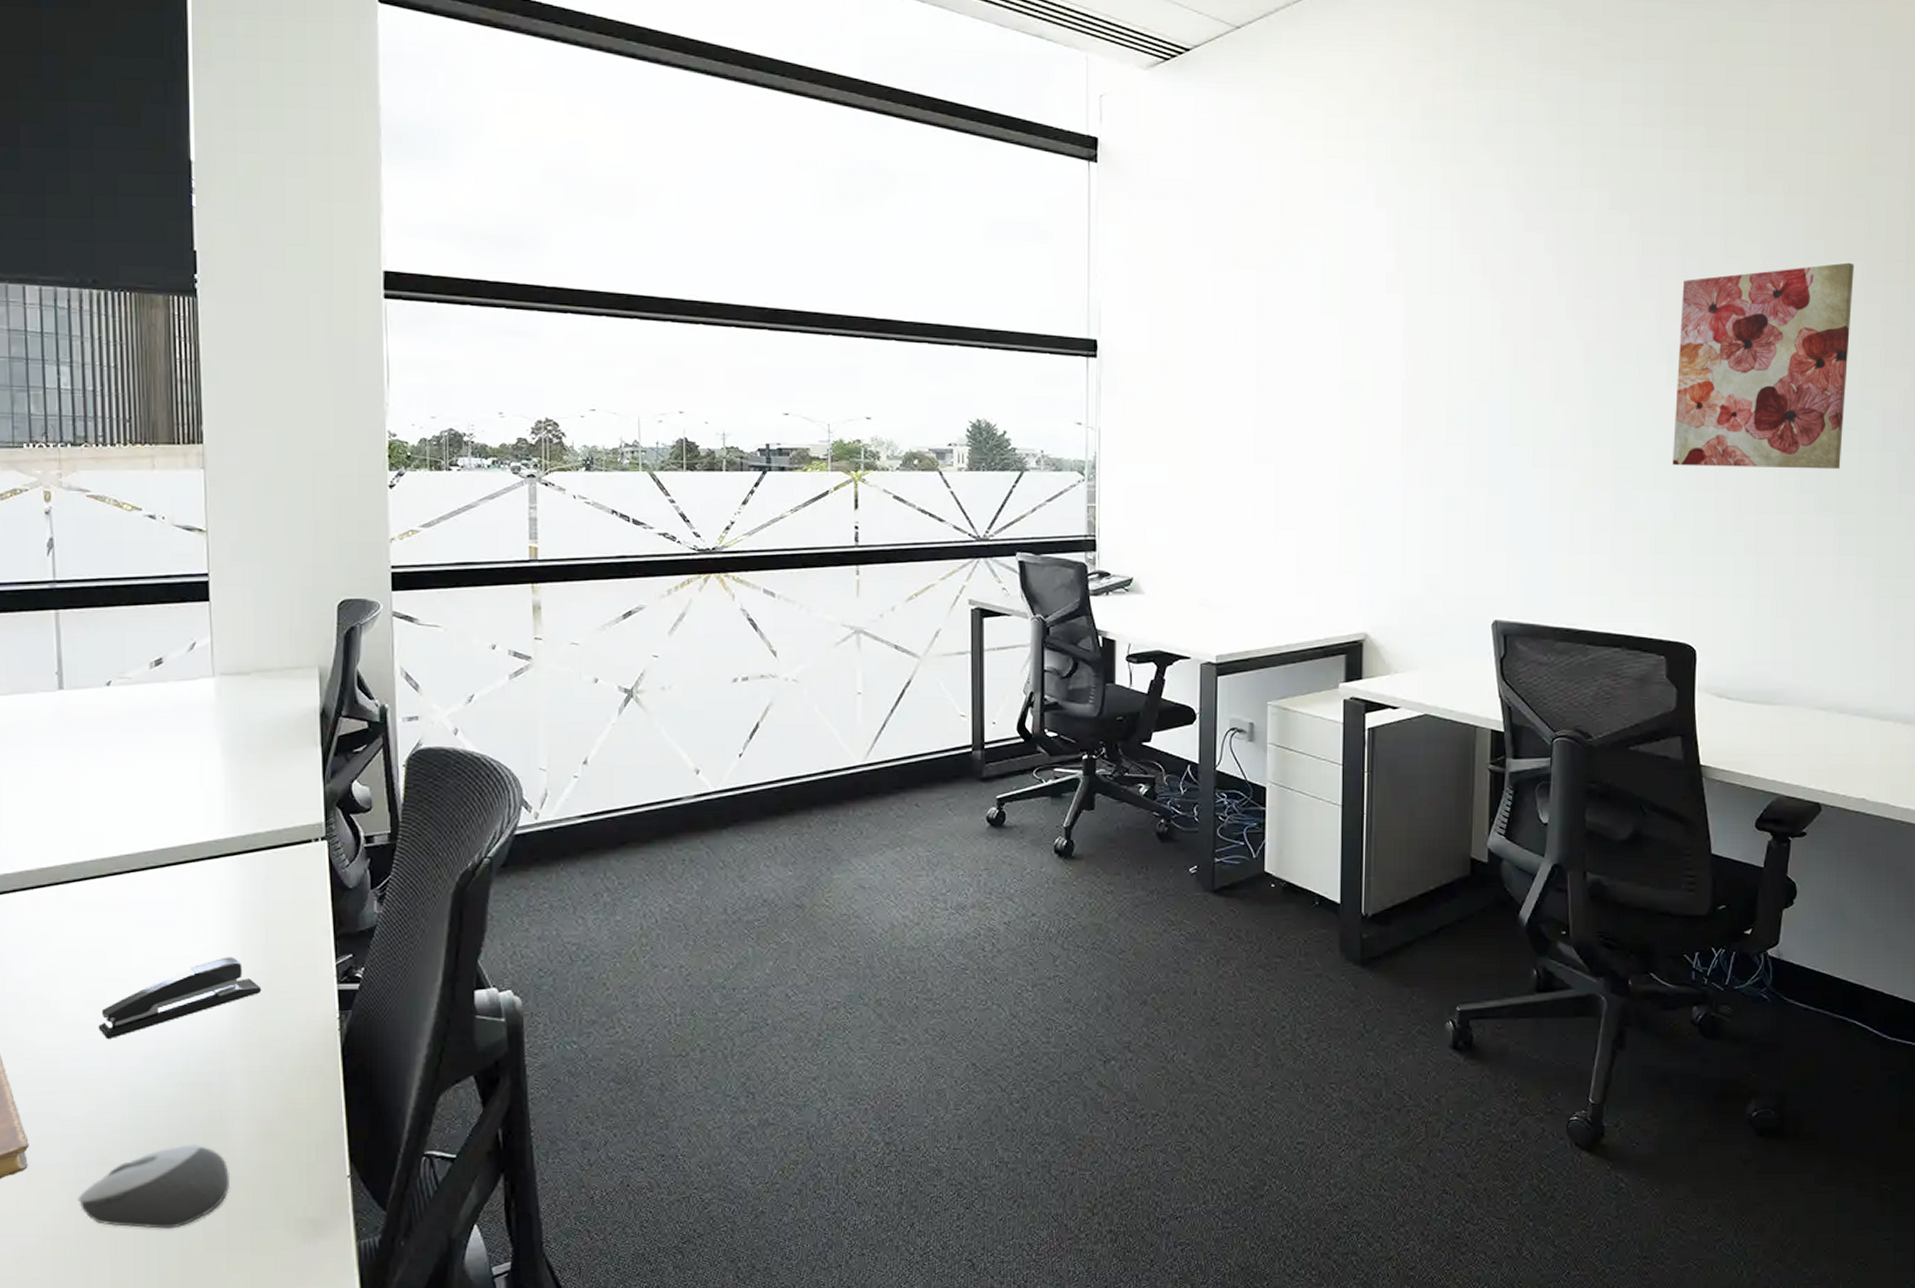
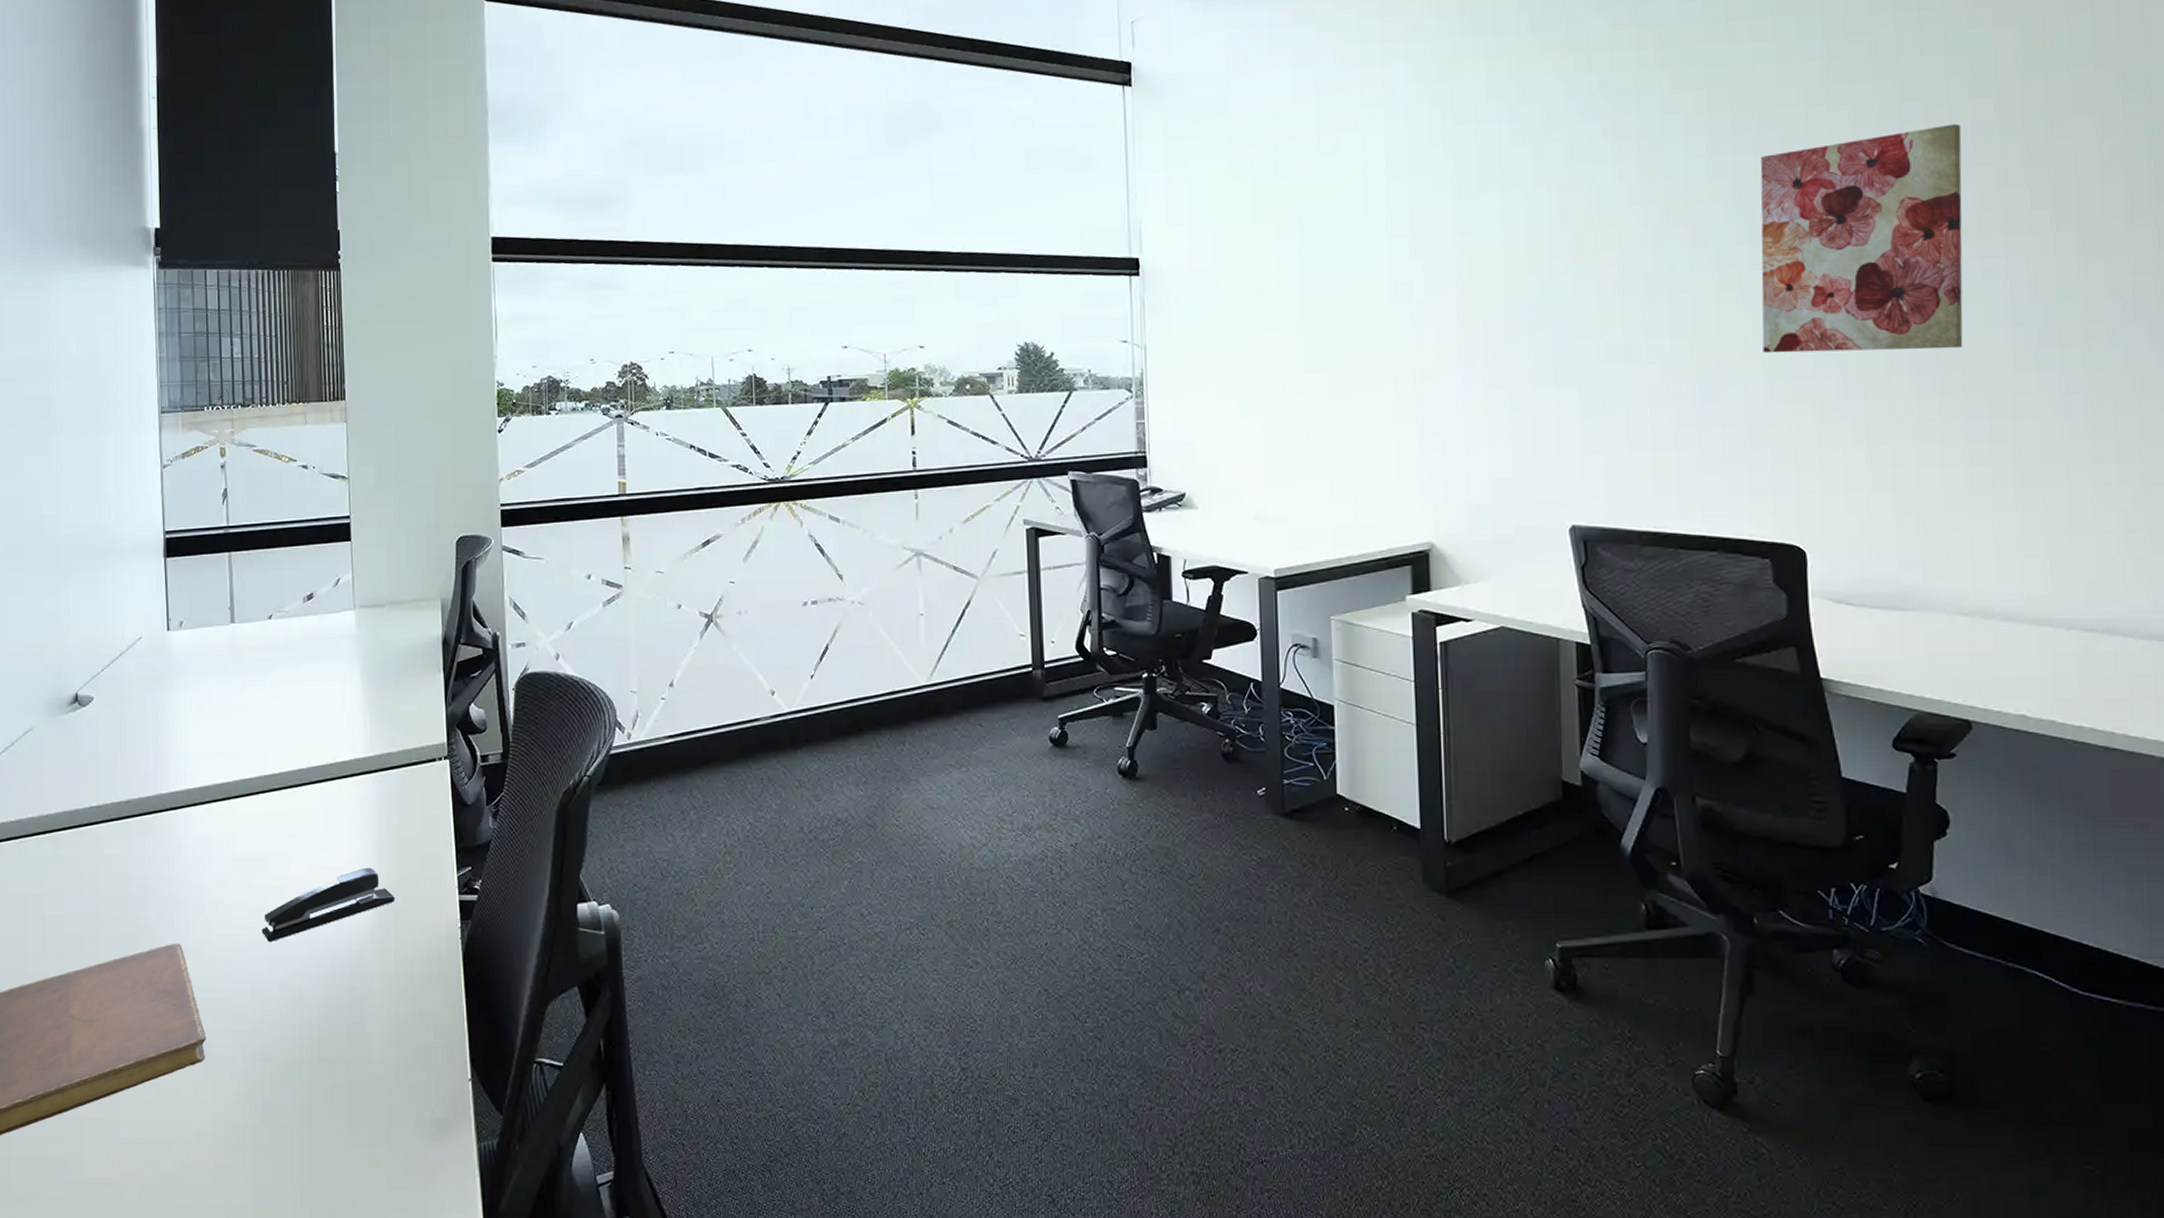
computer mouse: present [77,1143,231,1229] -> none [244,1042,370,1122]

